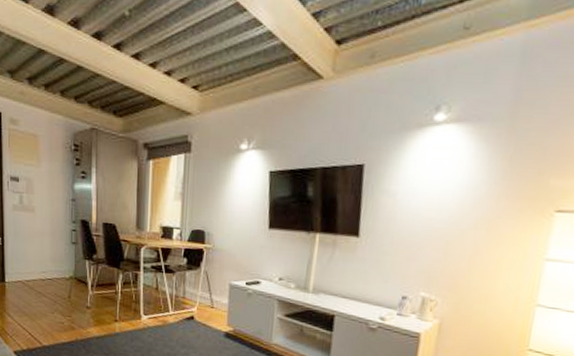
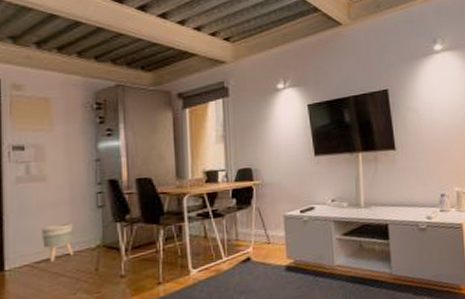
planter: none [29,251,53,283] -> present [40,222,74,262]

